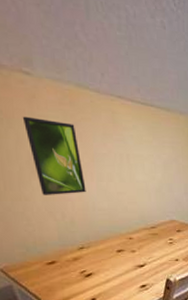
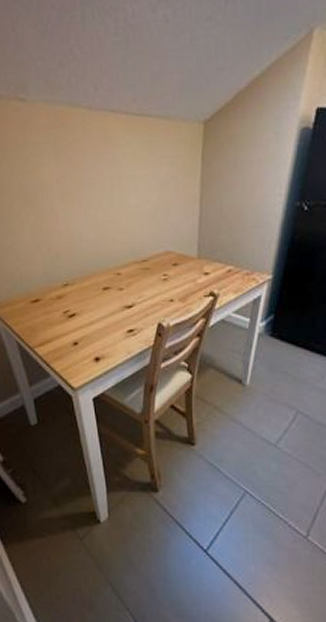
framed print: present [22,116,86,195] -> none [15,145,73,227]

